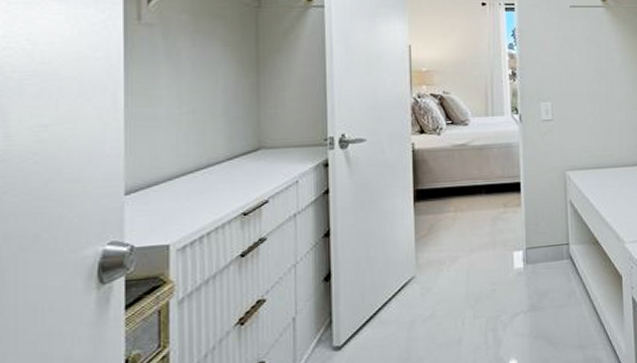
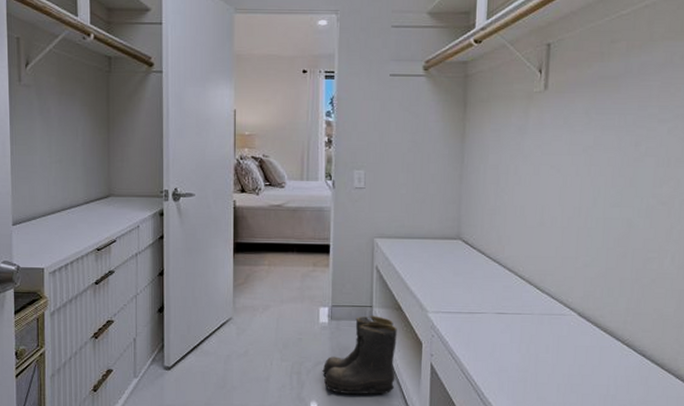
boots: none [520,253,598,345] -> present [322,316,397,395]

